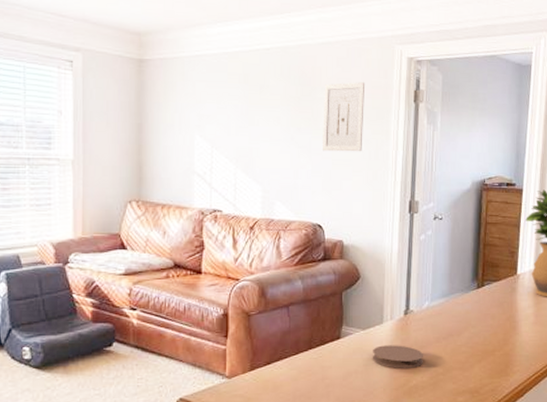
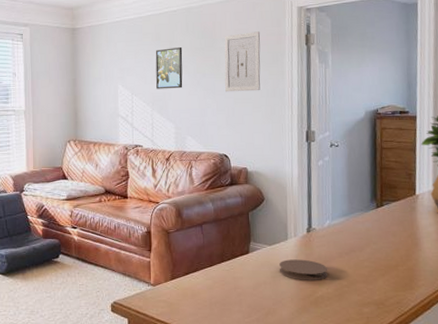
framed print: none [242,93,275,144] -> present [155,46,183,89]

